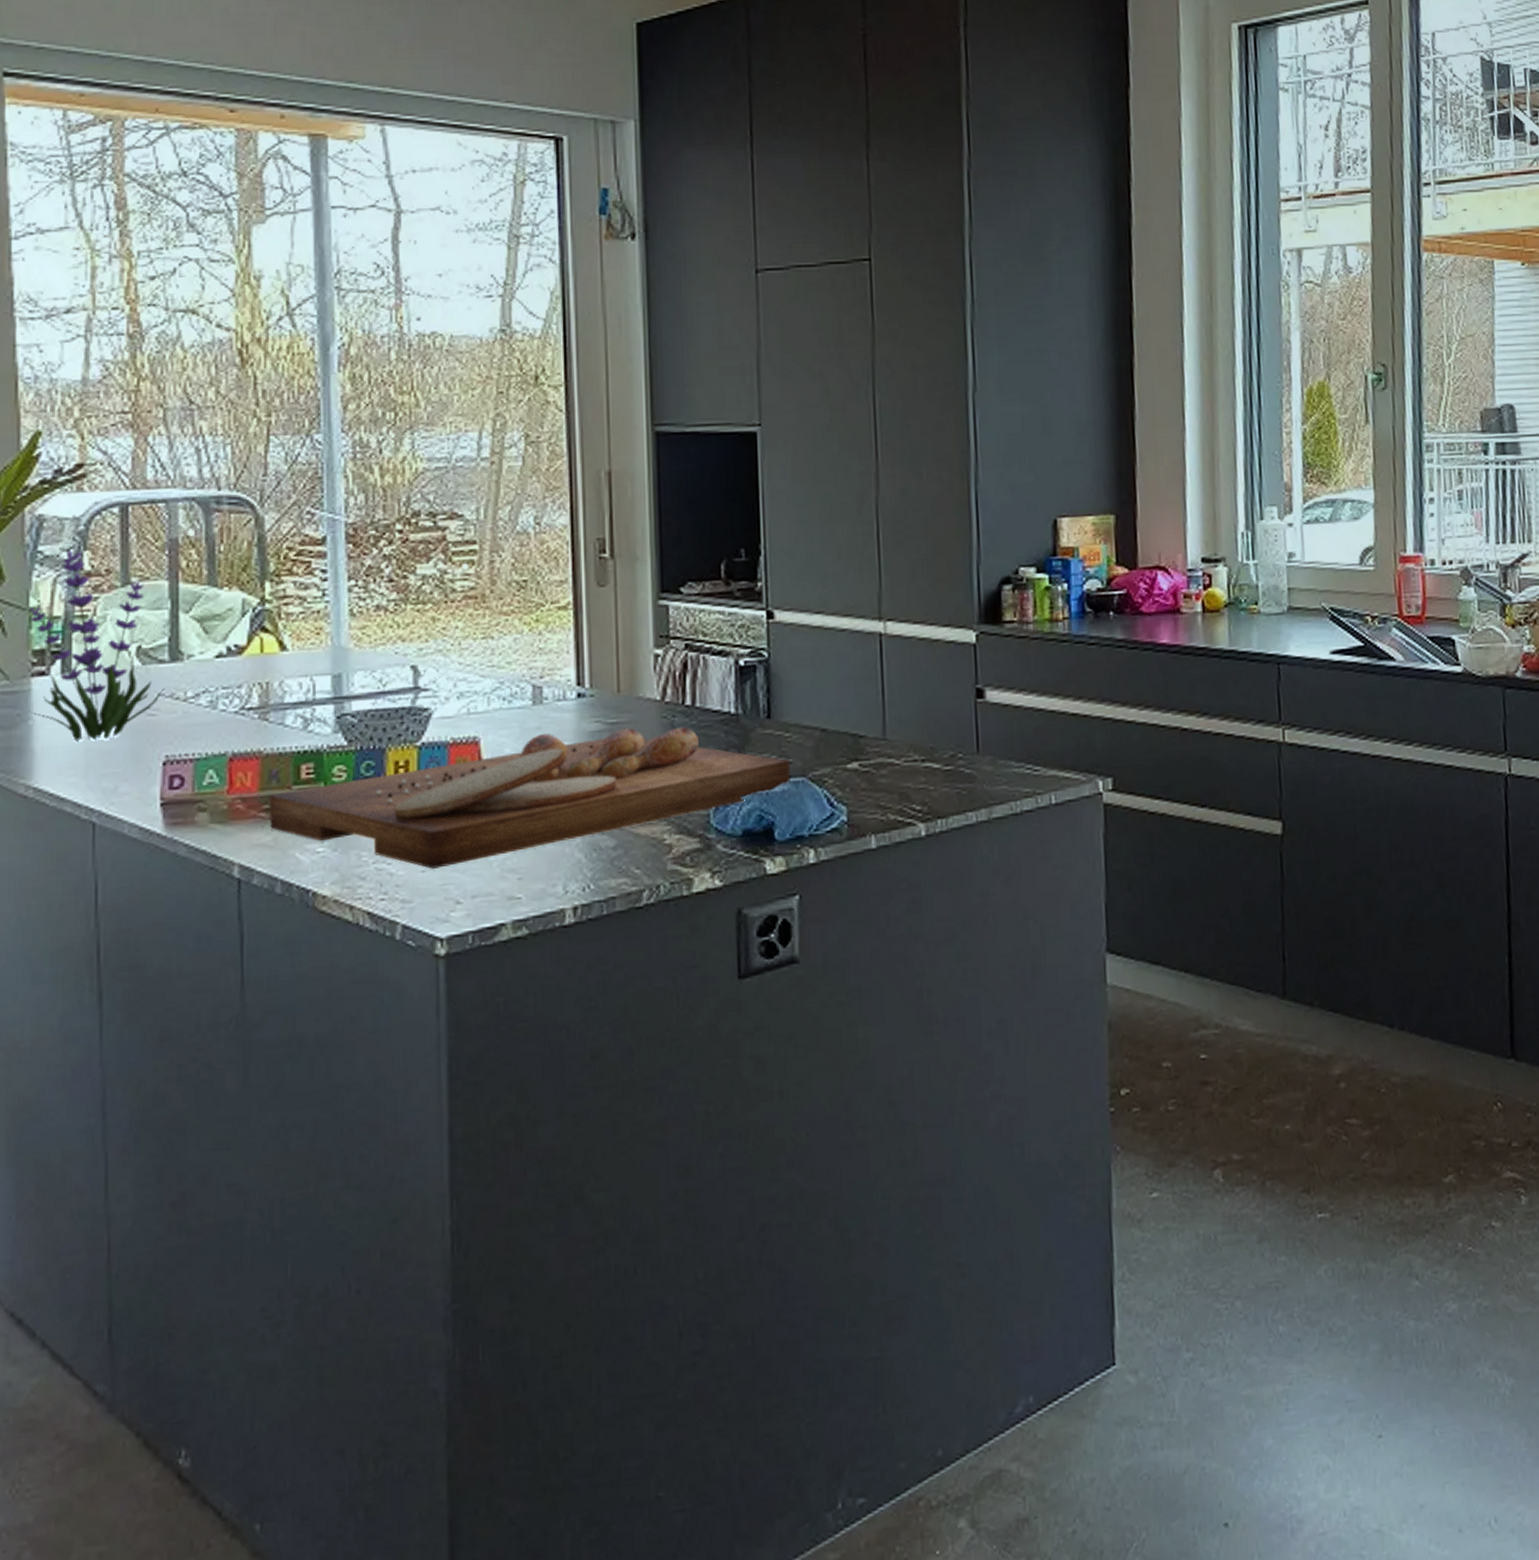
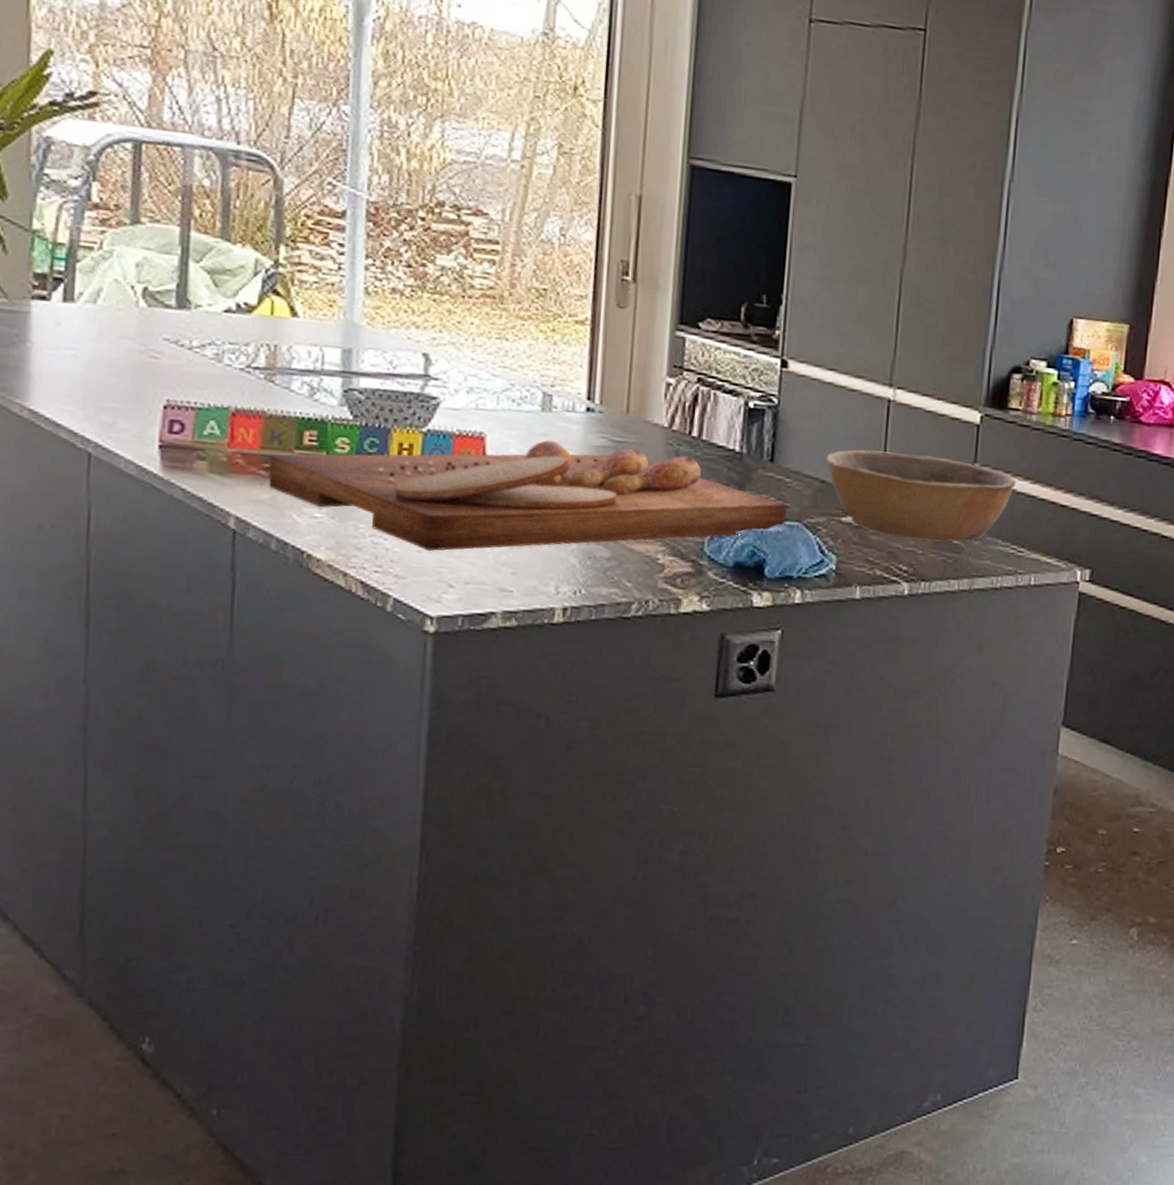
plant: present [30,550,165,743] -> none [29,178,170,374]
bowl: none [824,684,1023,776] -> present [826,450,1017,543]

